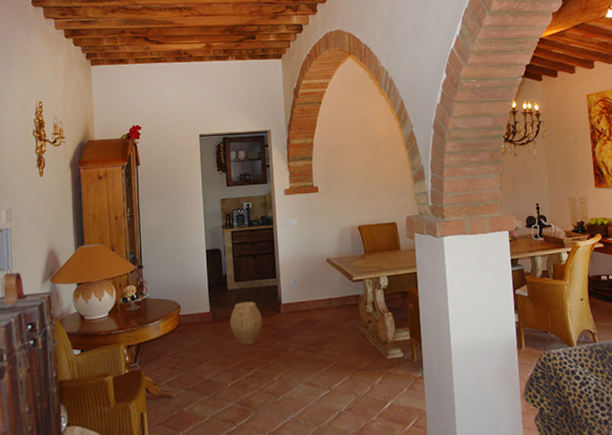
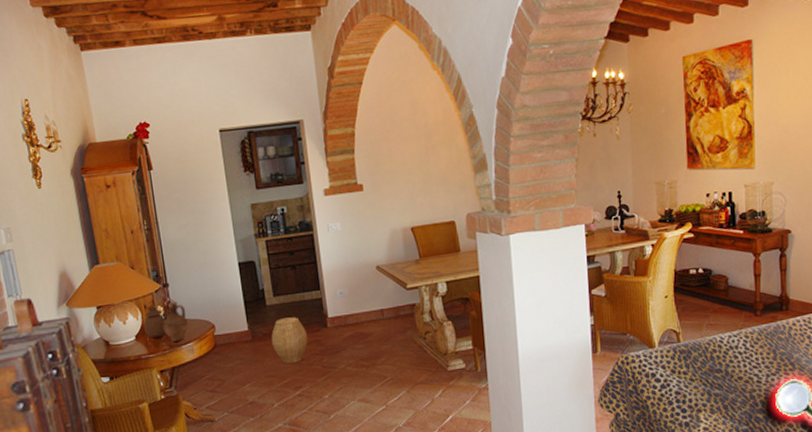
jar: none [117,284,137,315] -> present [144,305,166,339]
ceramic jug: none [133,282,156,320] -> present [162,302,188,343]

